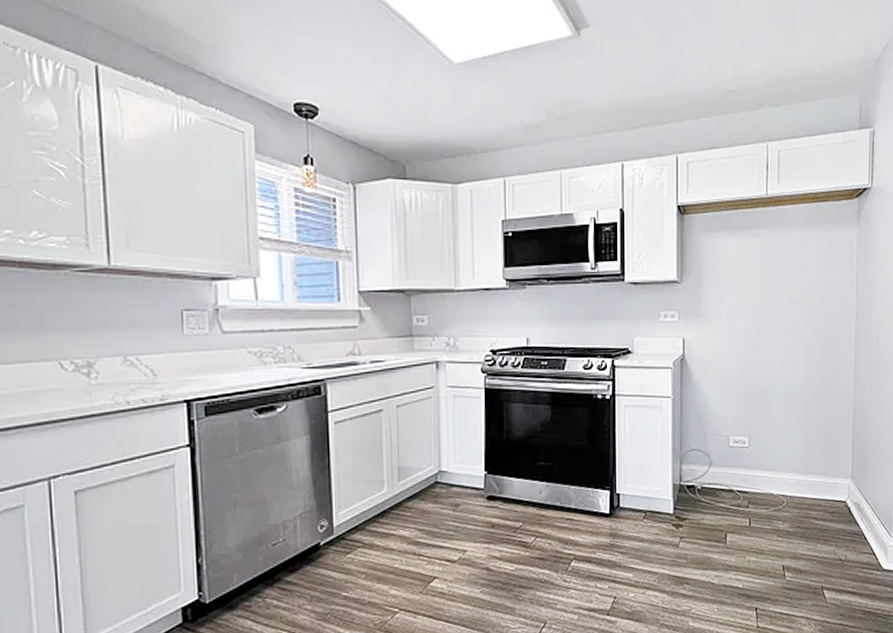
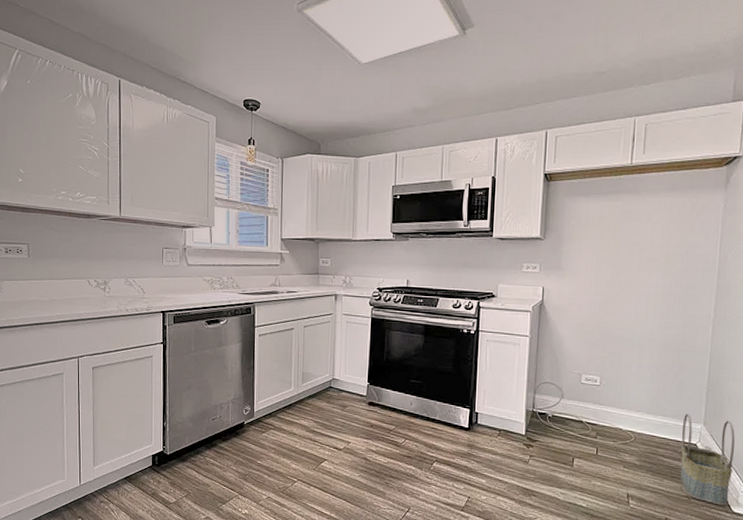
basket: none [831,468,880,564] -> present [680,413,735,506]

